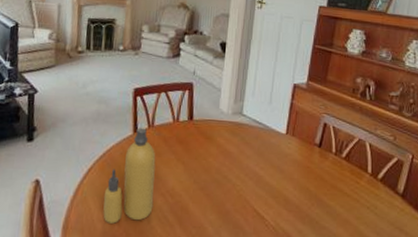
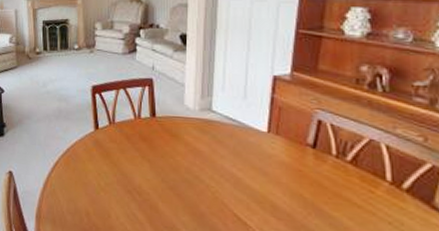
bottle: present [103,127,156,224] -> none [71,124,121,217]

